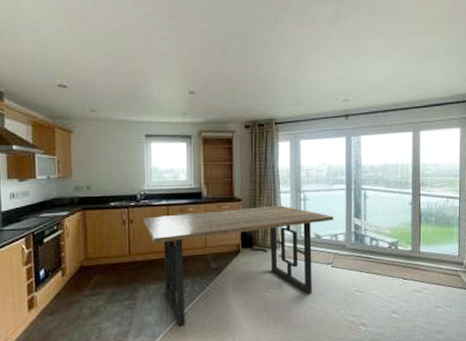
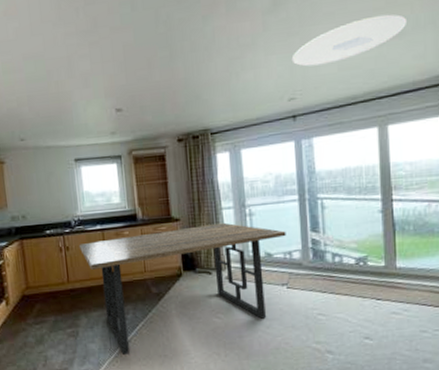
ceiling light: none [348,38,440,74] -> present [291,14,408,67]

